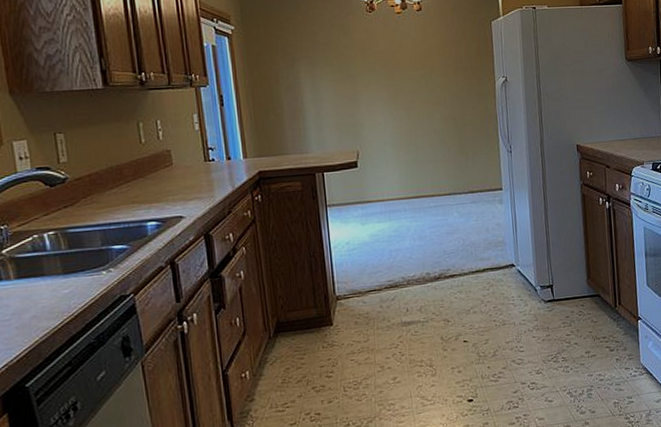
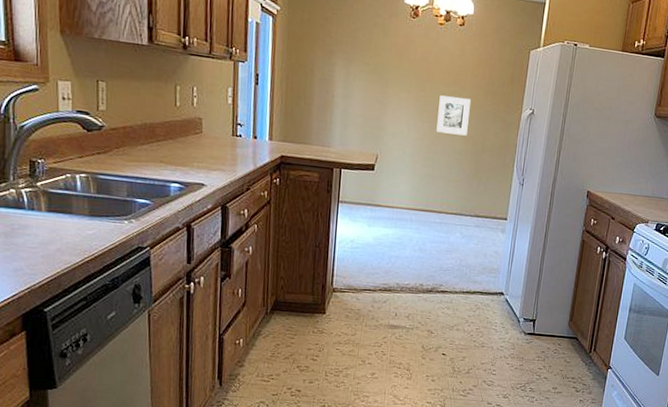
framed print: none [410,79,445,117] -> present [436,95,471,136]

